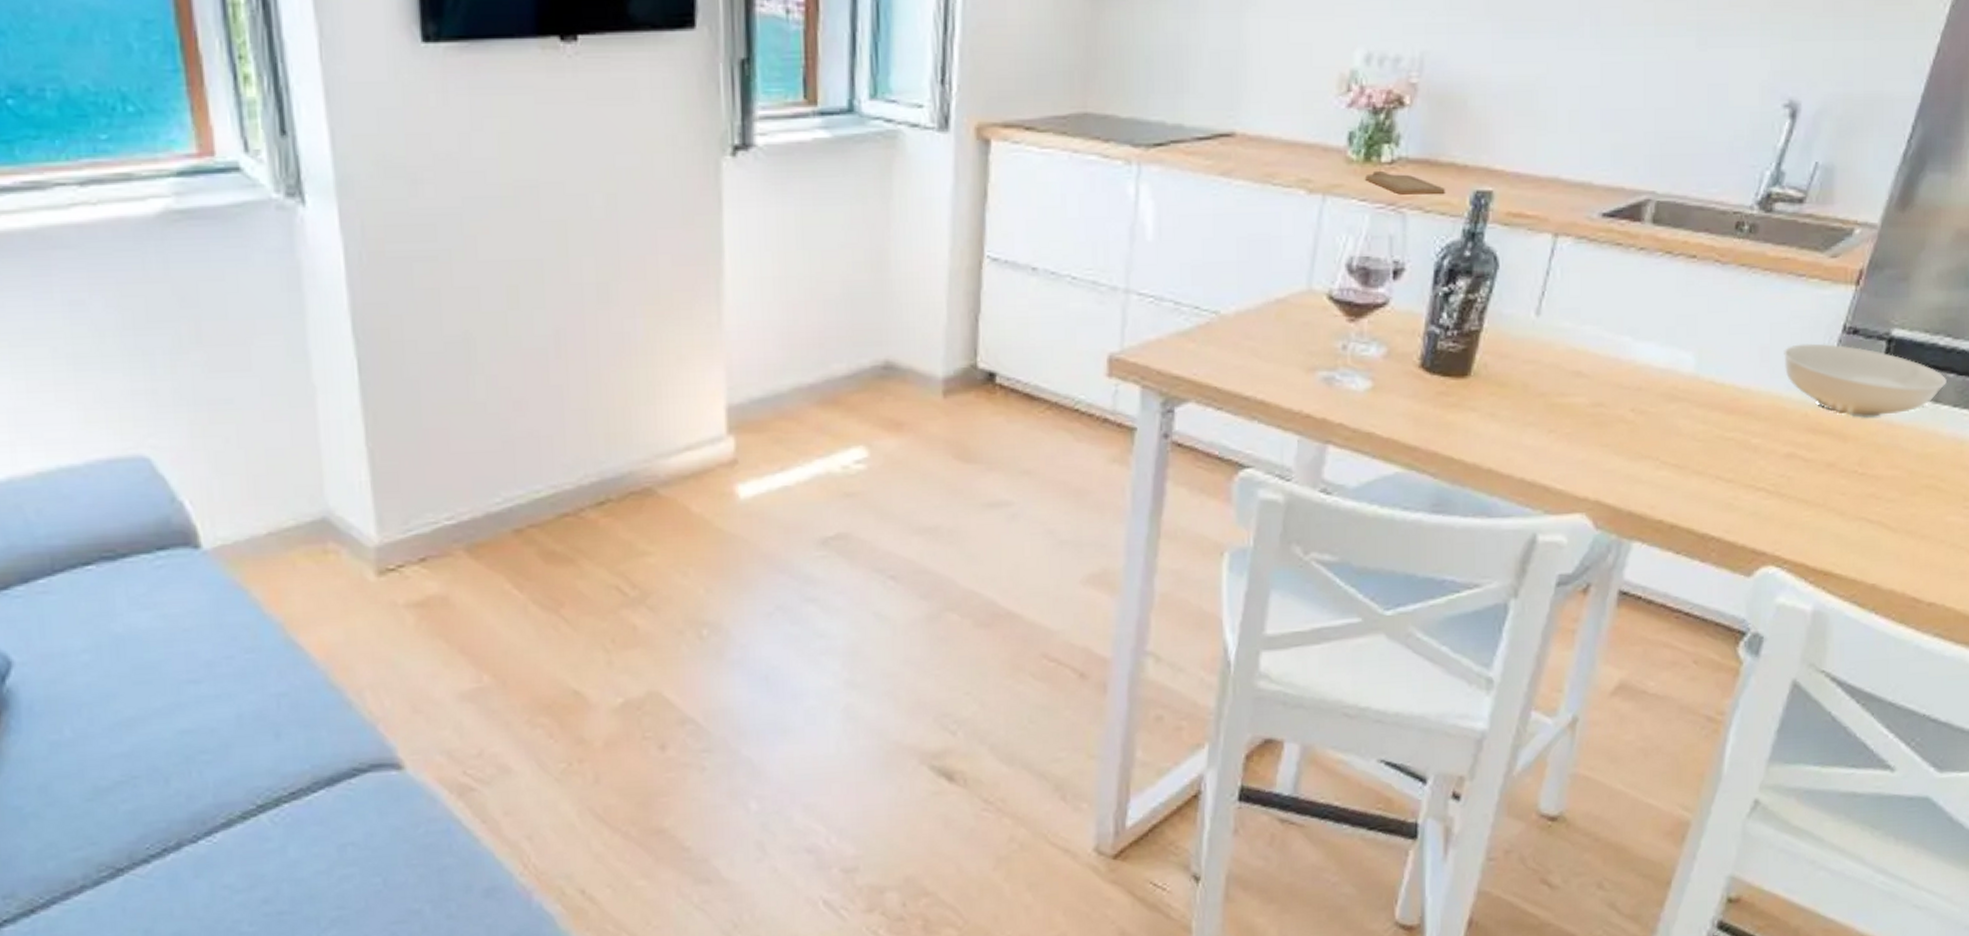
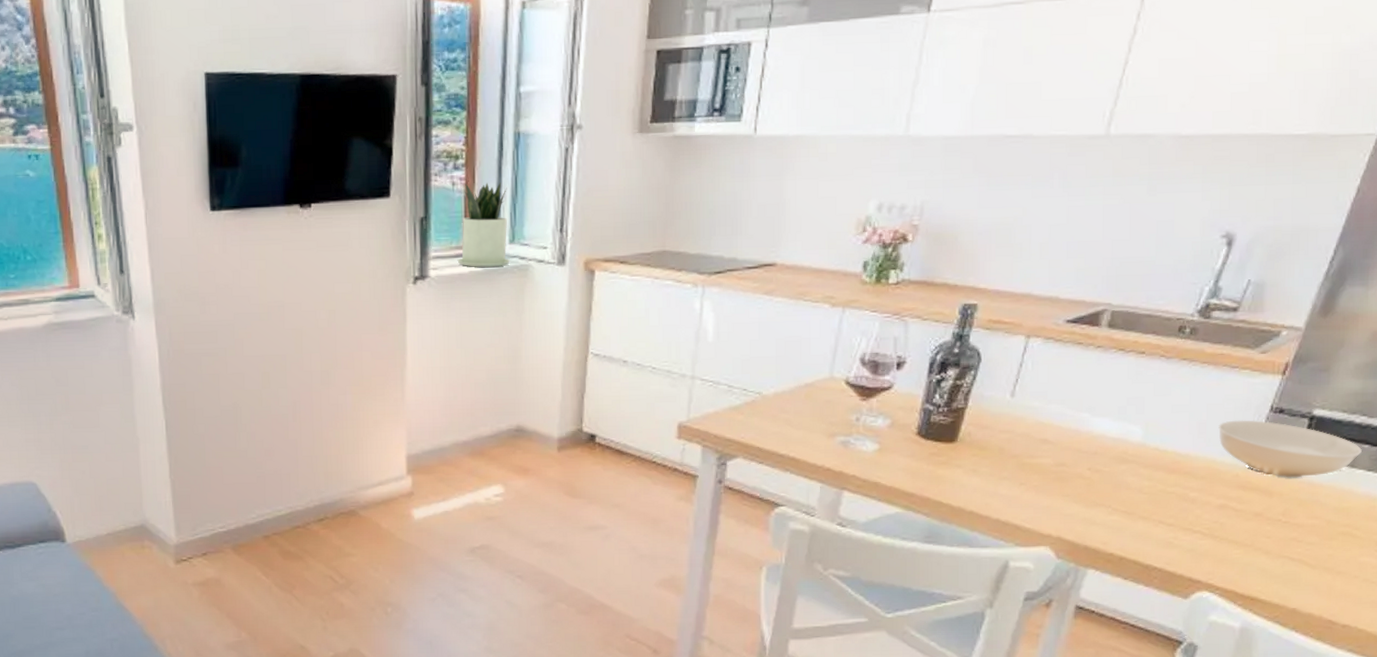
planter: none [795,10,871,134] -> present [457,182,510,268]
chopping board: present [1365,170,1445,195] -> none [876,289,939,307]

